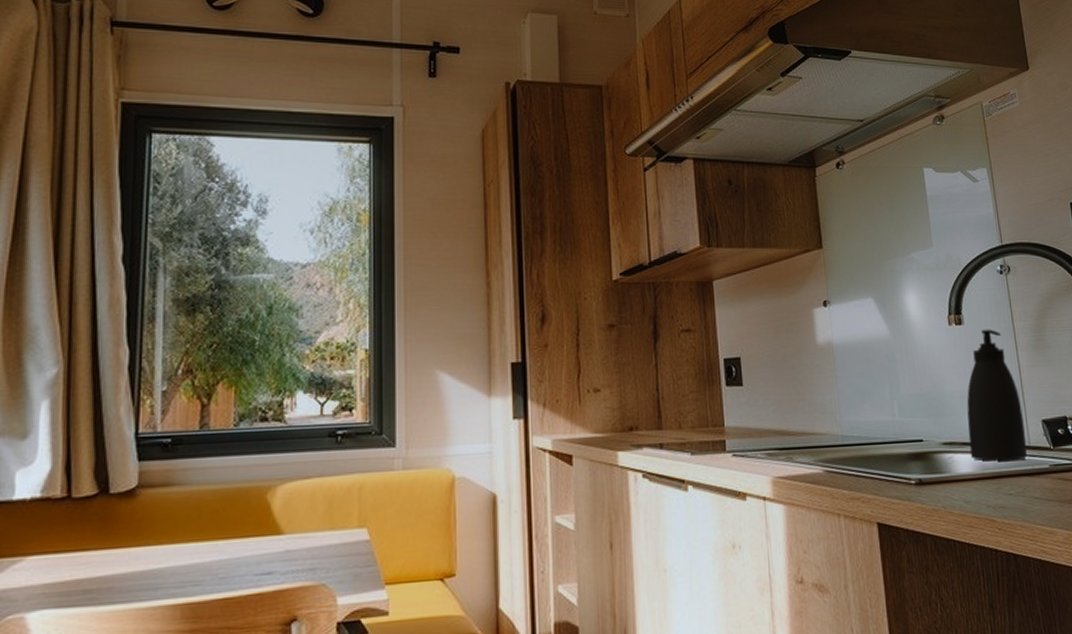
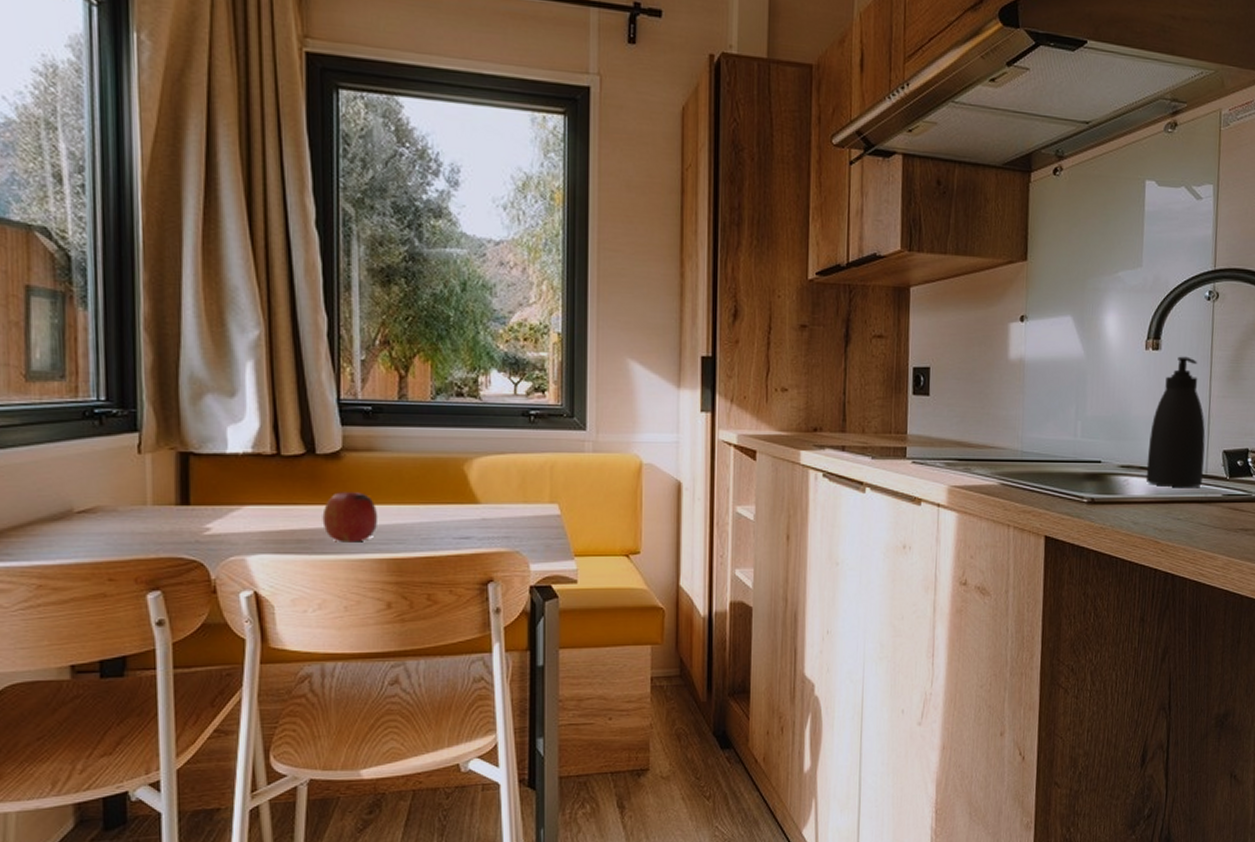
fruit: none [112,531,174,590] -> present [322,492,379,542]

